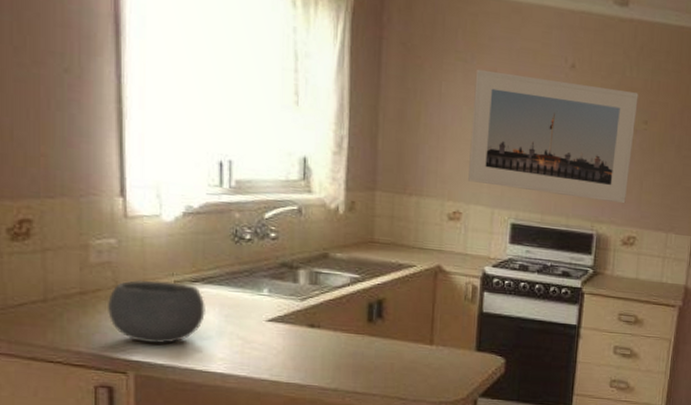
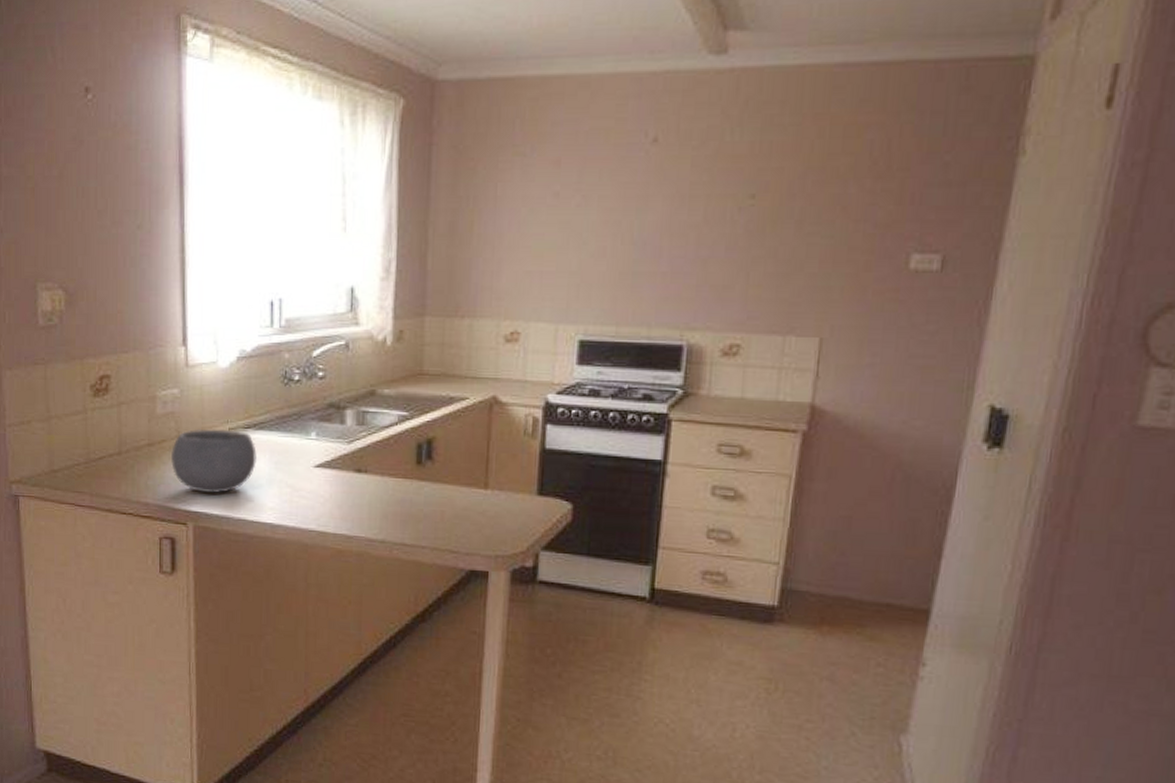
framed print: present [468,68,639,204] -> none [528,160,743,304]

